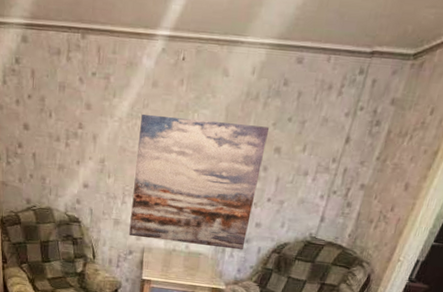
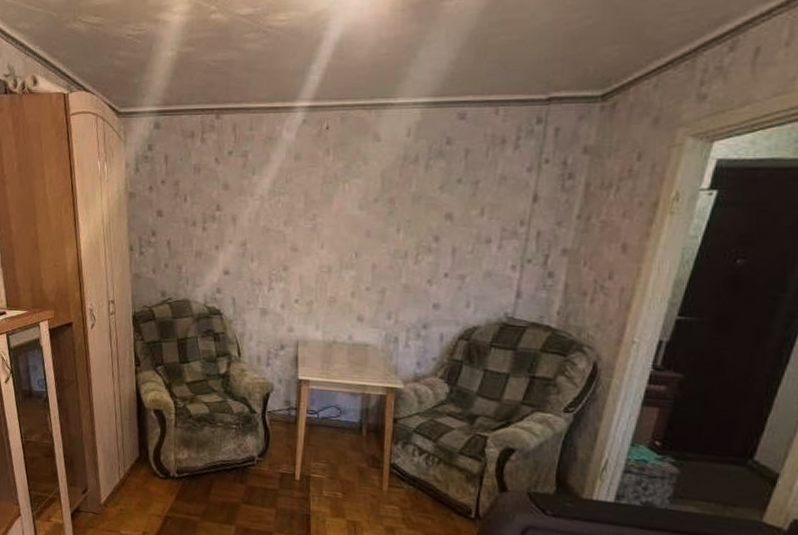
wall art: present [129,115,269,250] -> none [279,190,435,338]

